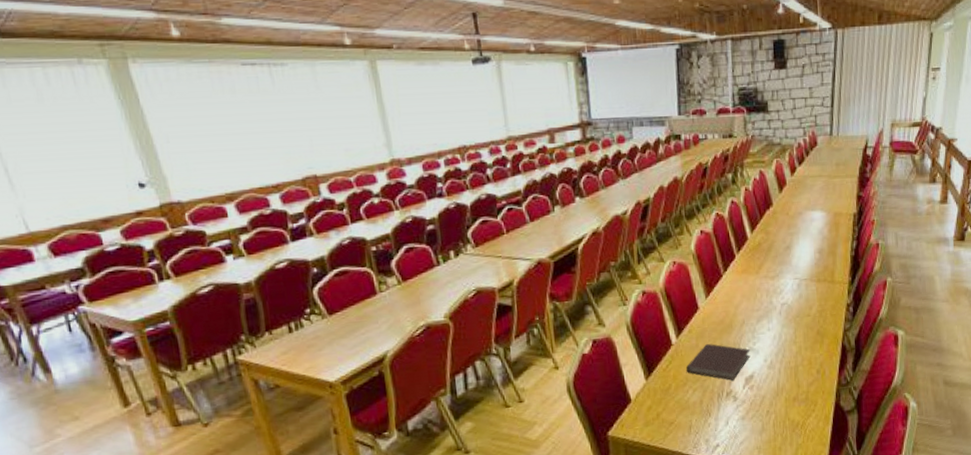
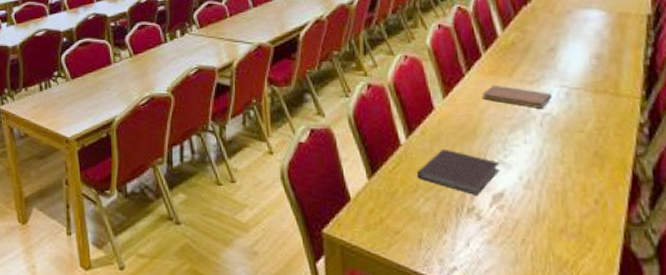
notebook: none [736,282,788,300] -> present [481,85,552,108]

